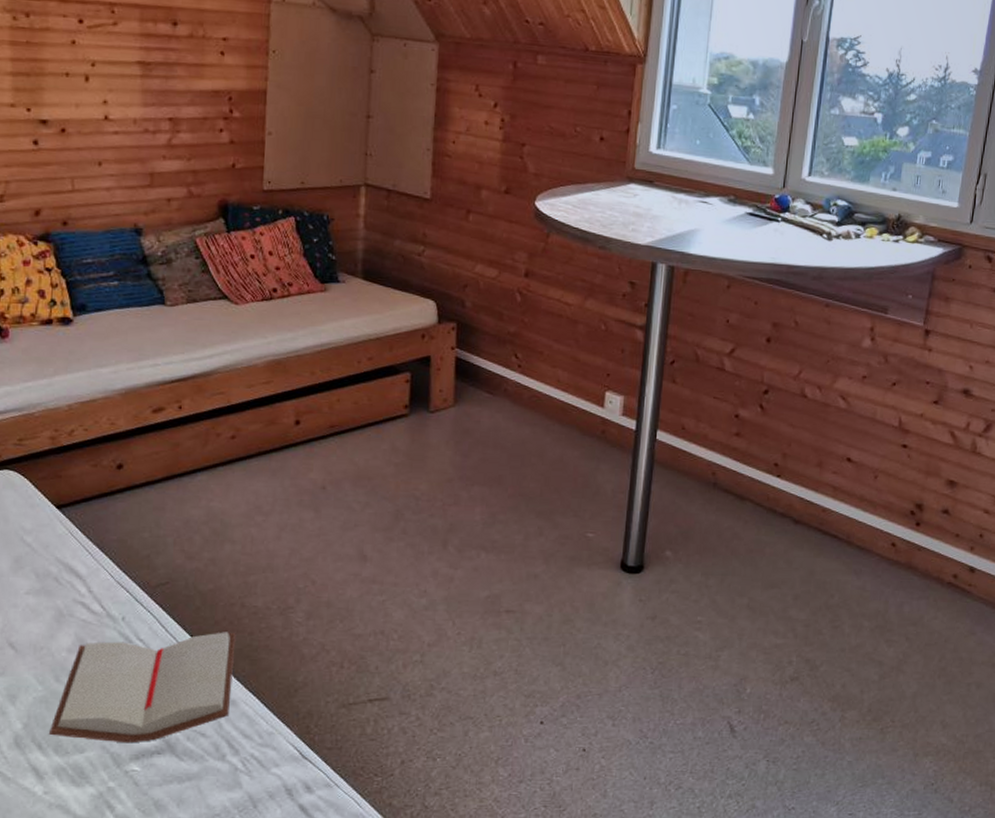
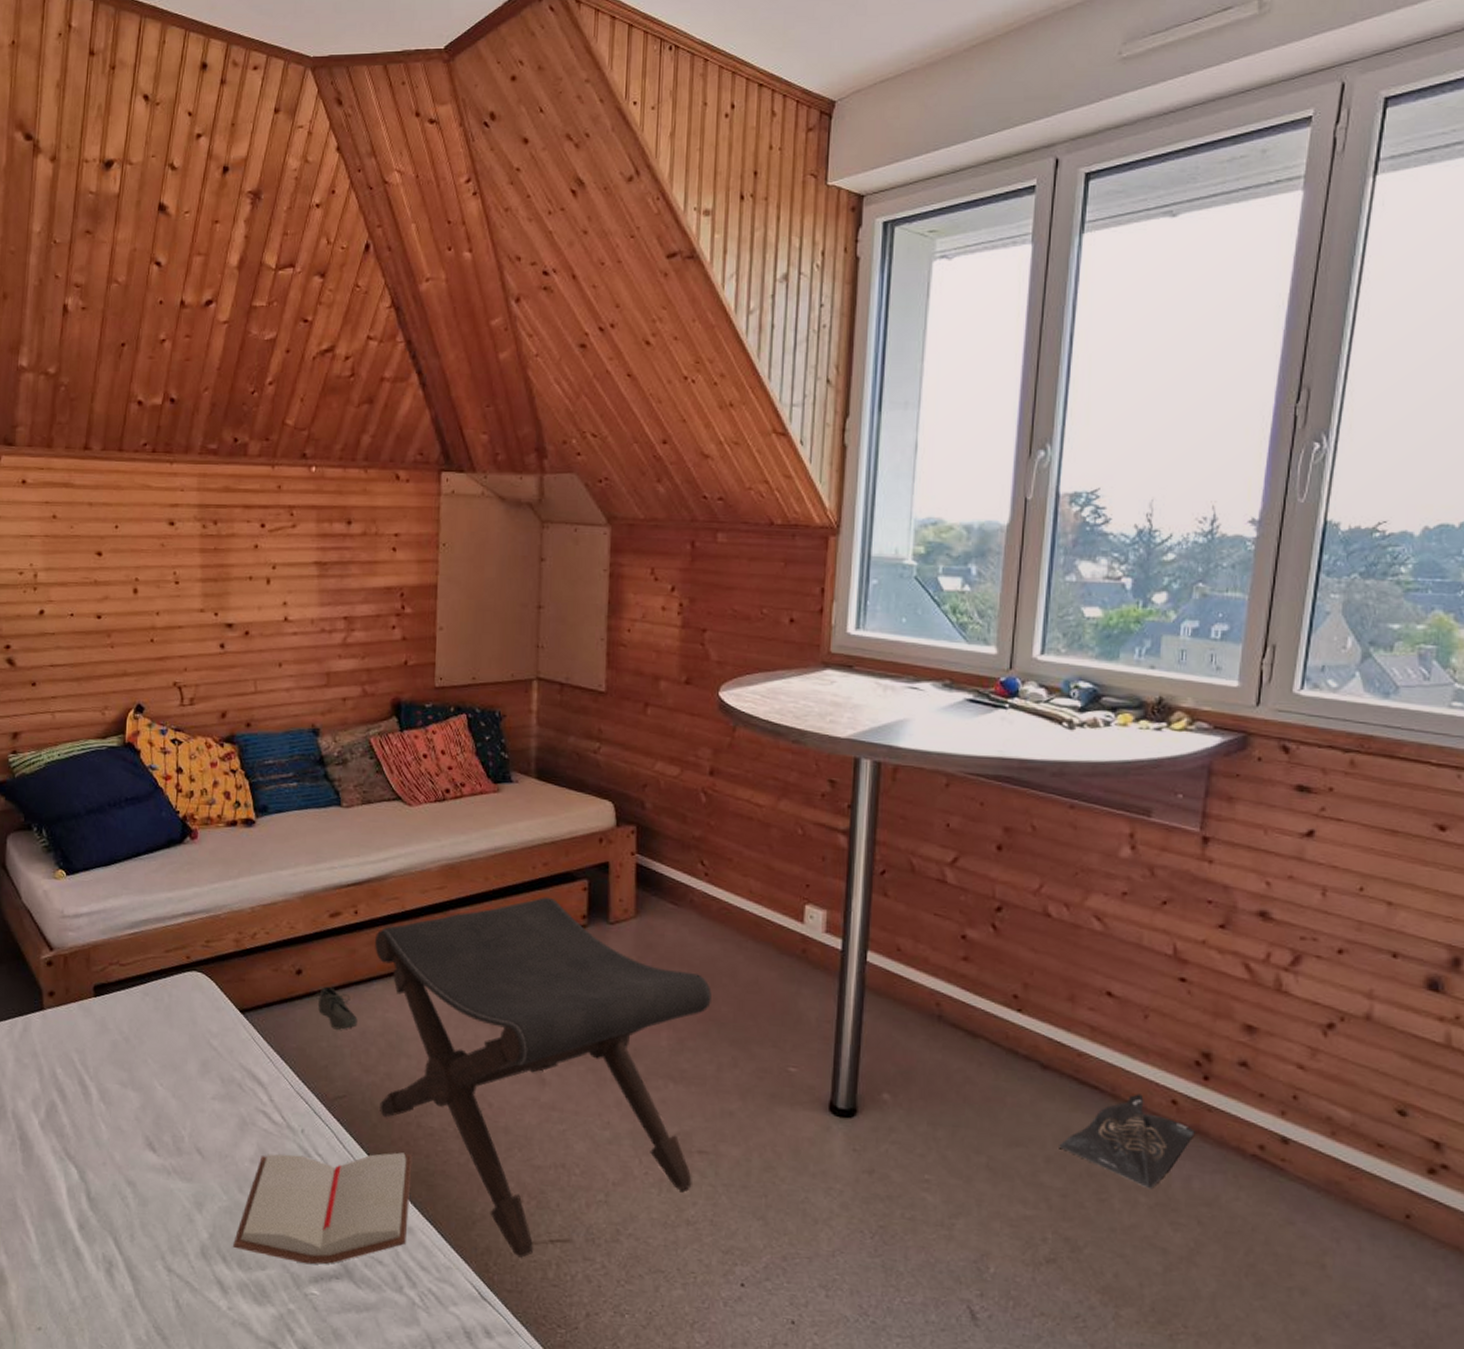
shoe: none [137,478,181,520] -> present [315,985,358,1030]
footstool: none [199,389,522,718] -> present [375,896,712,1258]
bag: none [805,539,909,615] -> present [1059,1093,1197,1189]

